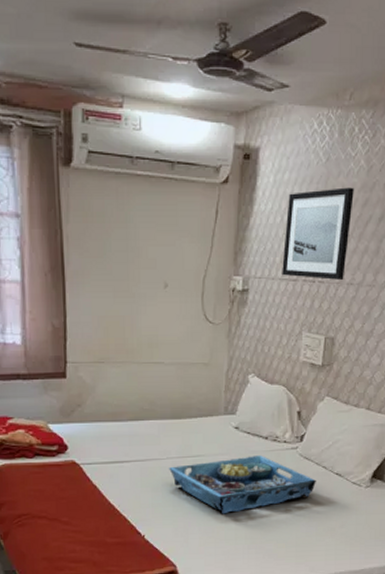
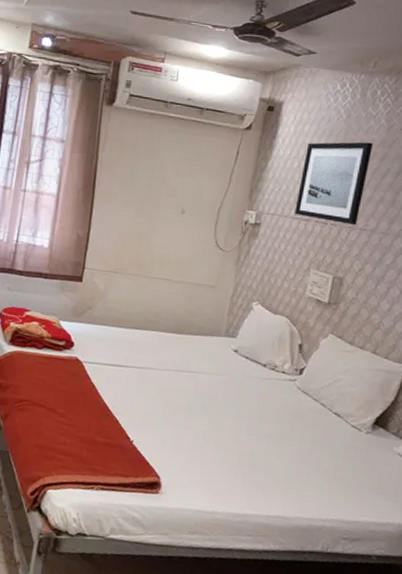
serving tray: present [169,455,316,514] -> none [165,378,313,435]

